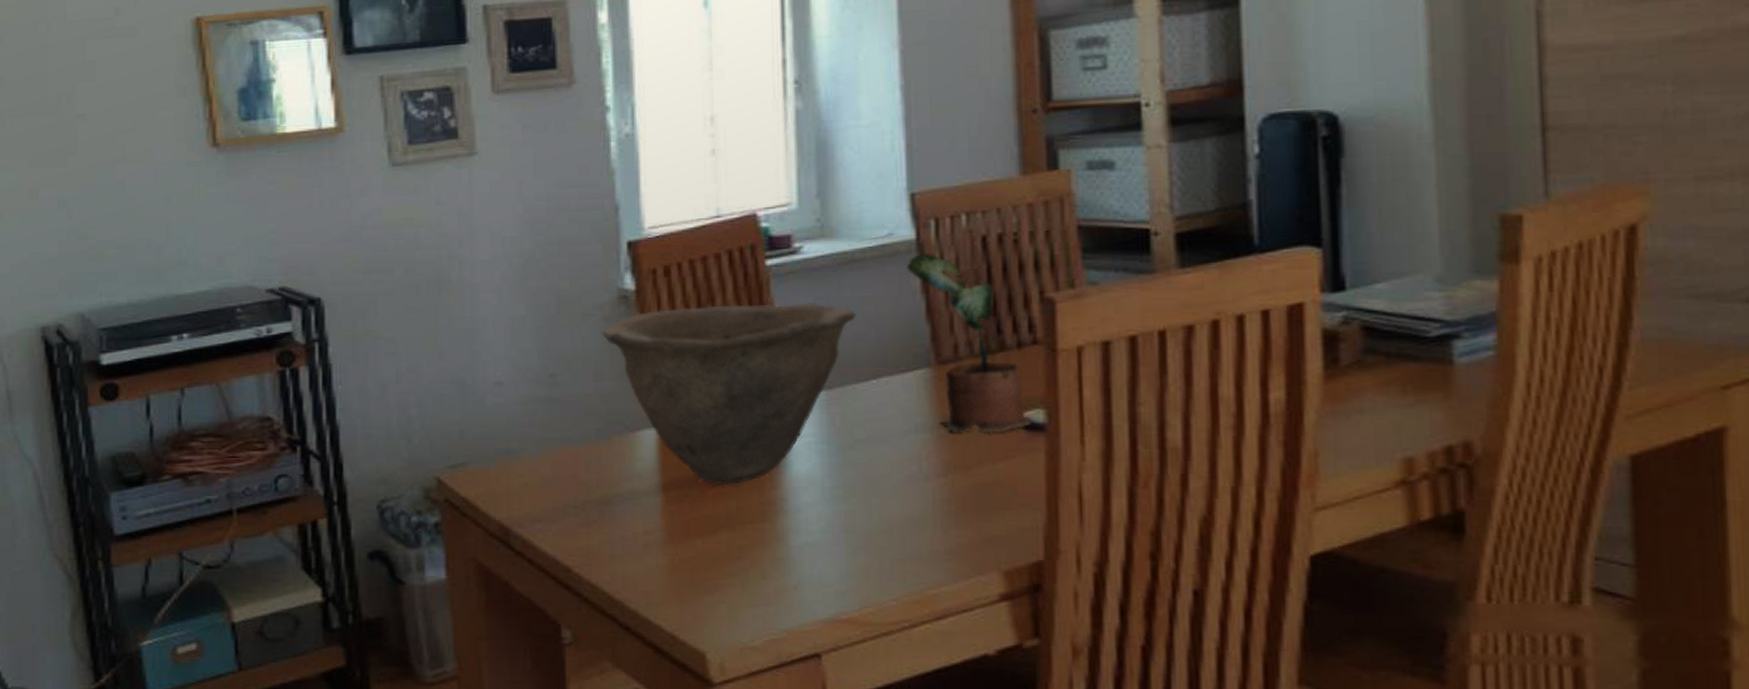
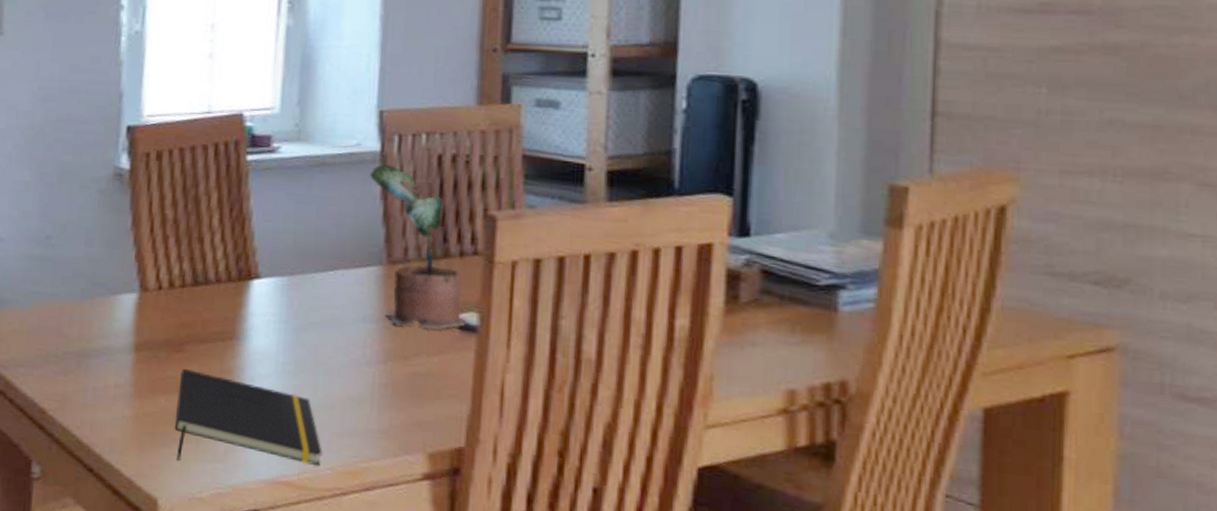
bowl: present [601,303,856,484] -> none [96,189,322,351]
notepad: none [715,505,884,608] -> present [174,368,322,467]

